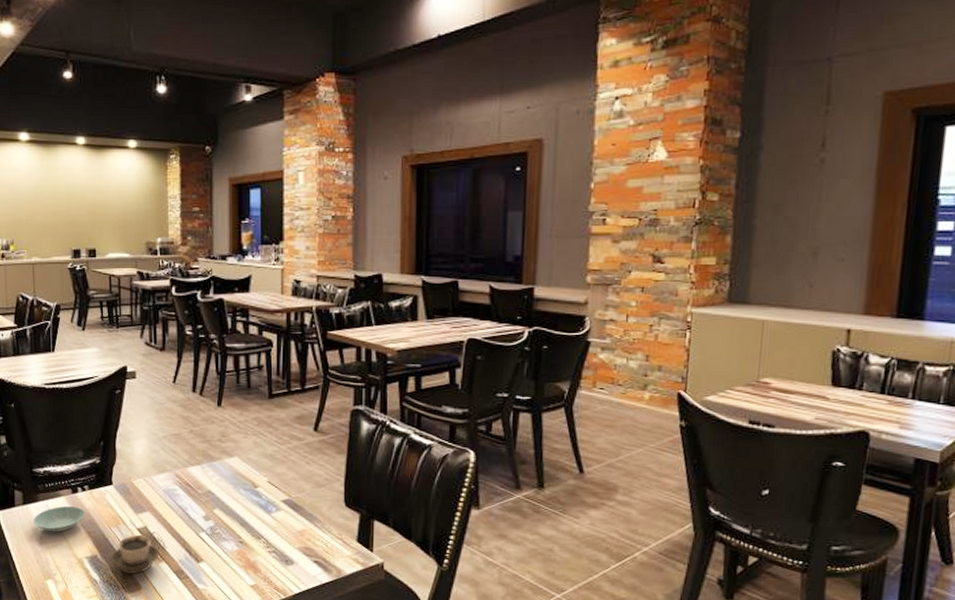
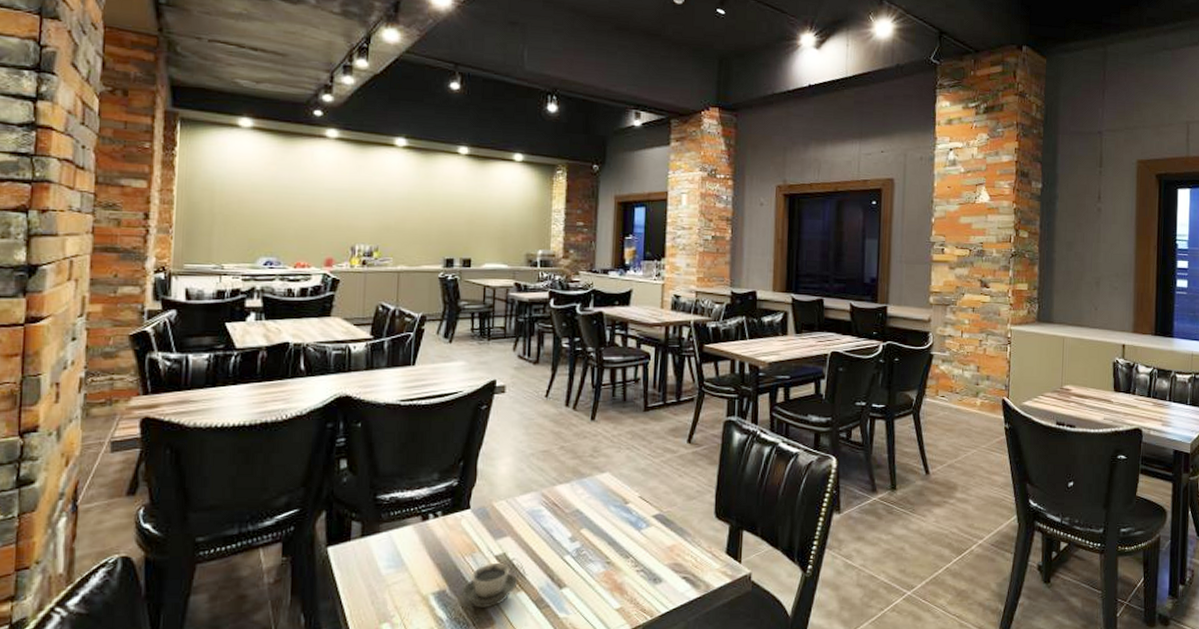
saucer: present [32,506,86,532] -> none [371,536,436,567]

